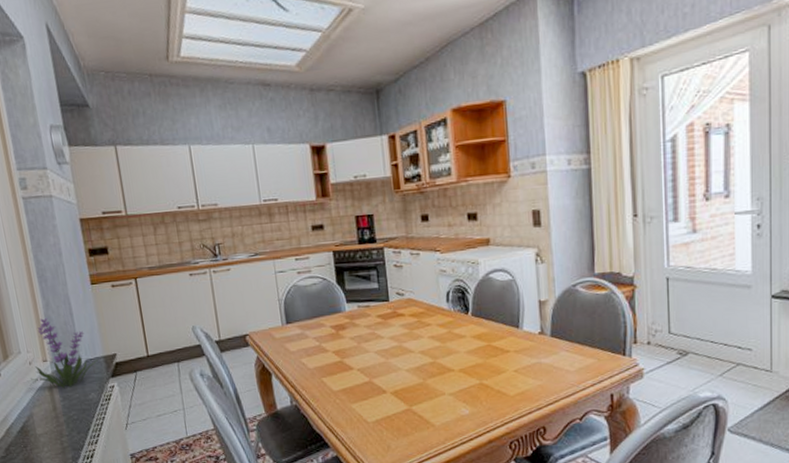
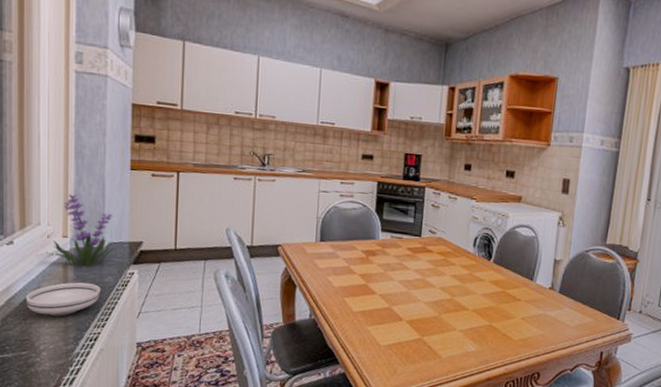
bowl: none [22,402,88,440] -> present [26,282,100,316]

